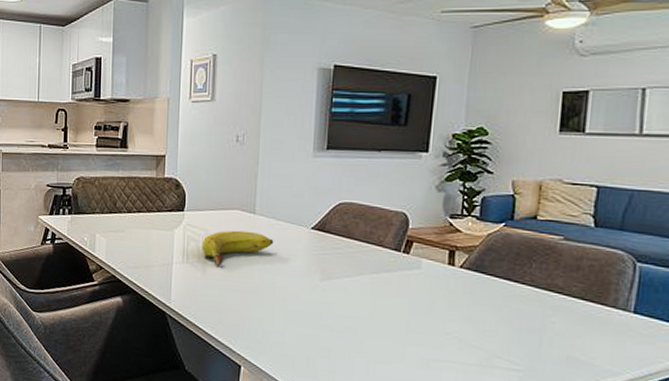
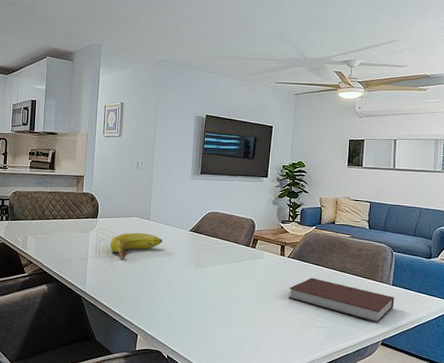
notebook: none [461,297,637,368] -> present [289,277,394,323]

